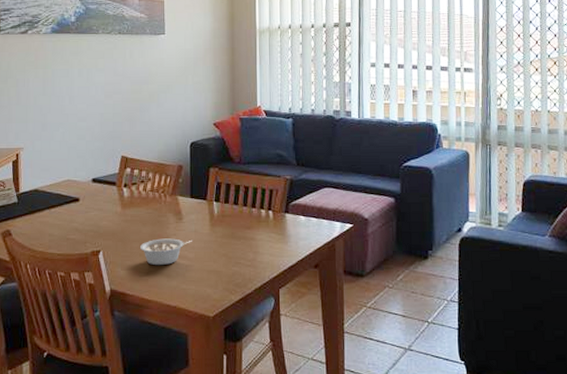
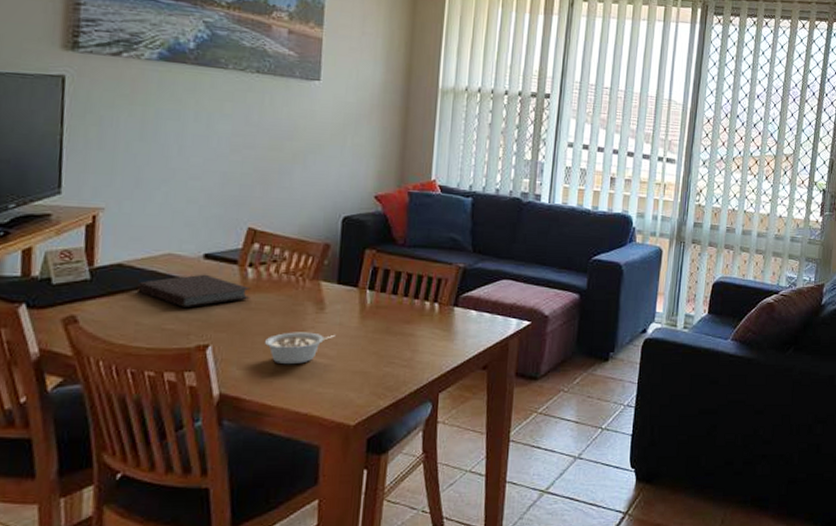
notebook: none [49,194,127,222] -> present [138,274,251,309]

